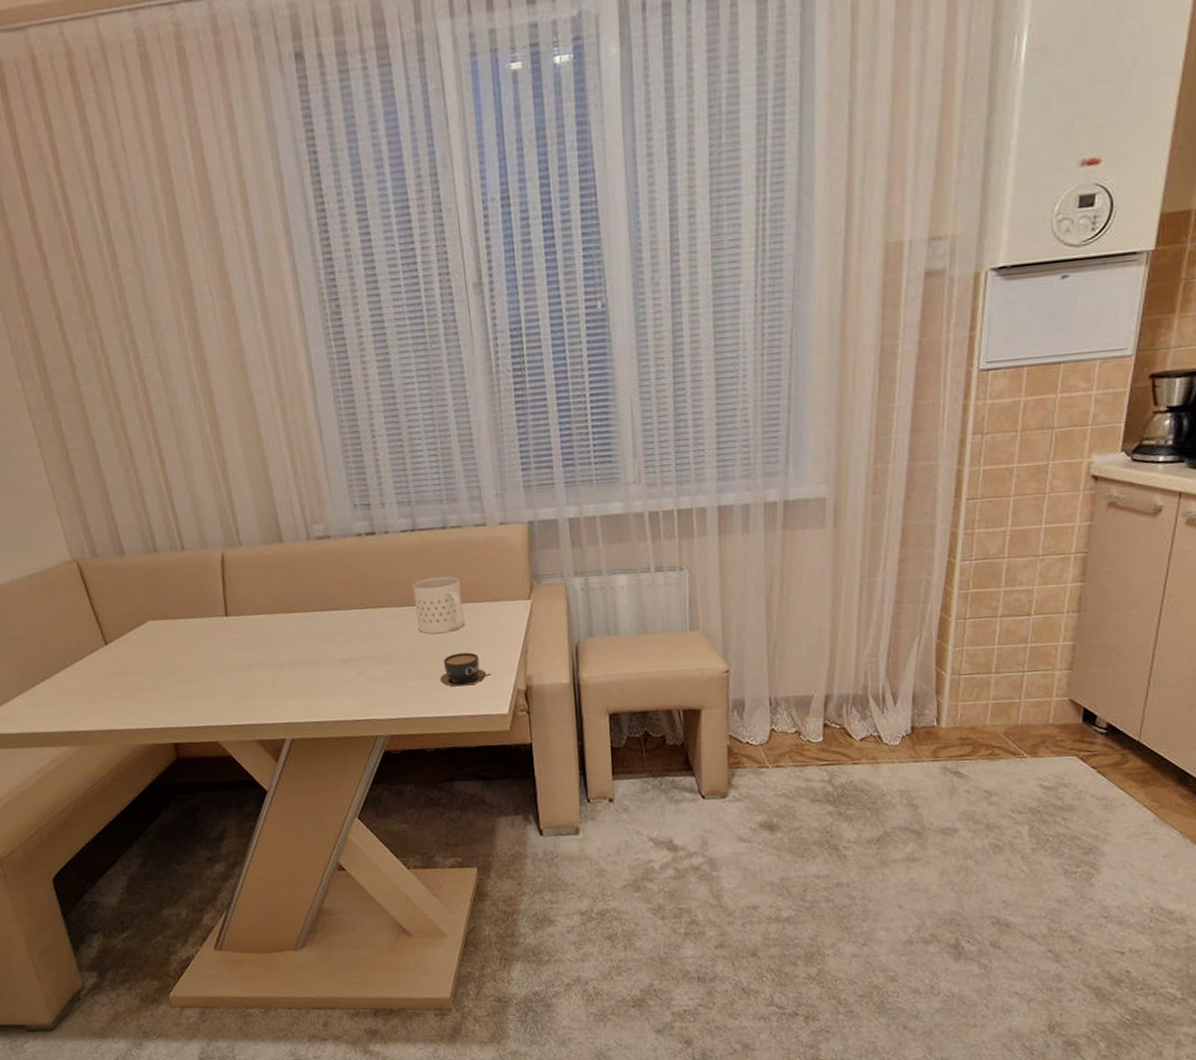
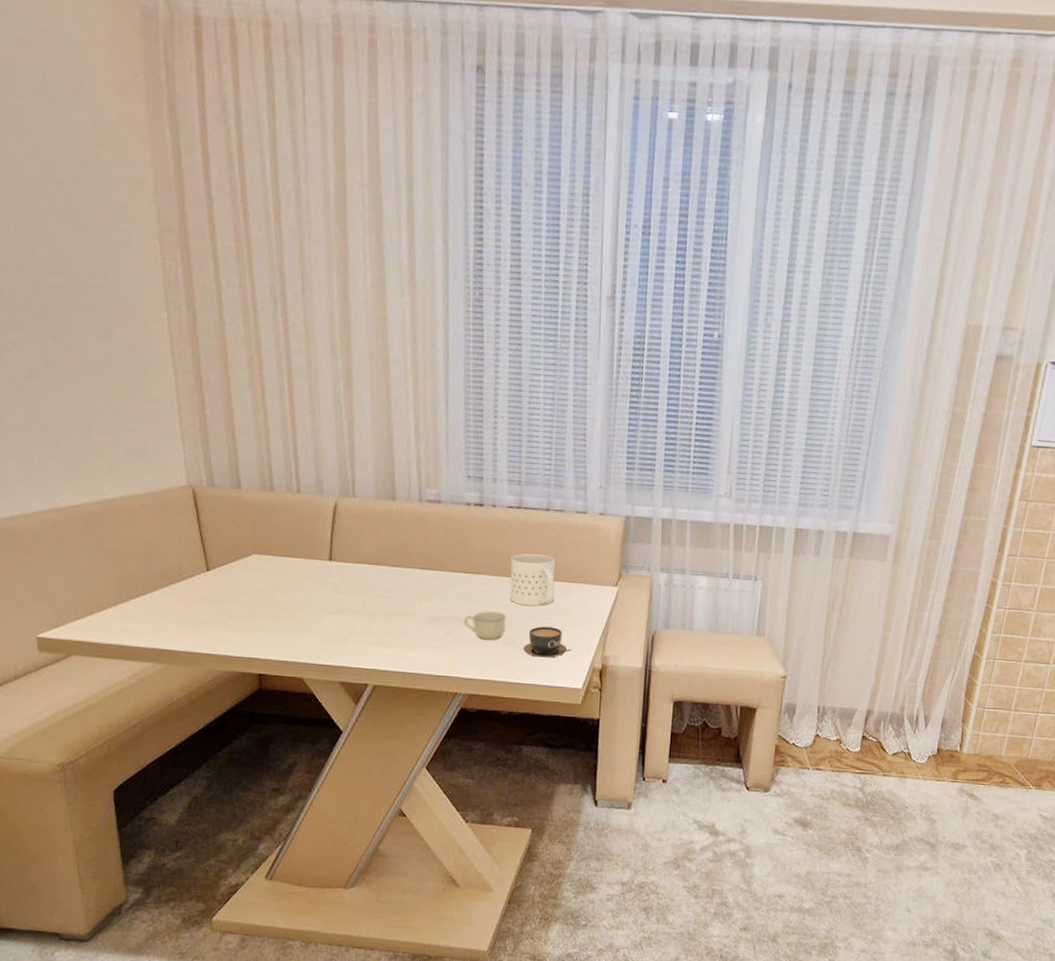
cup: none [373,644,418,677] -> present [463,611,506,641]

